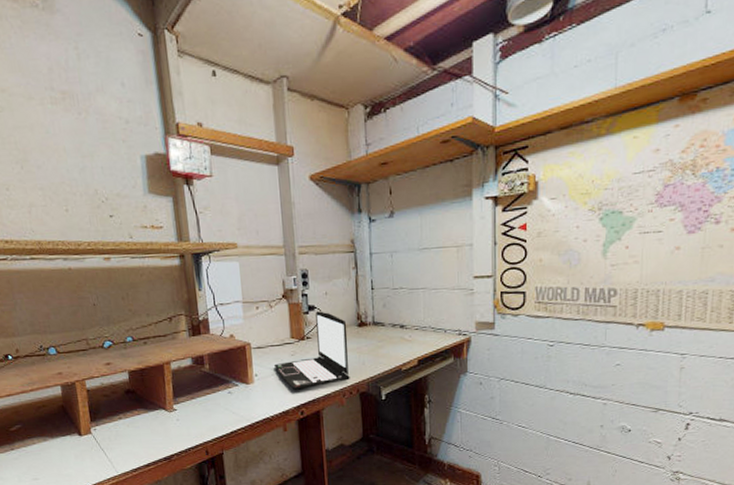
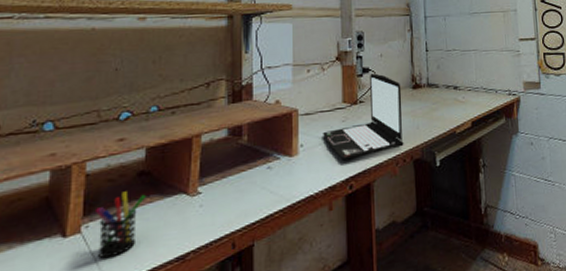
pen holder: none [99,405,135,454] -> present [96,191,146,259]

